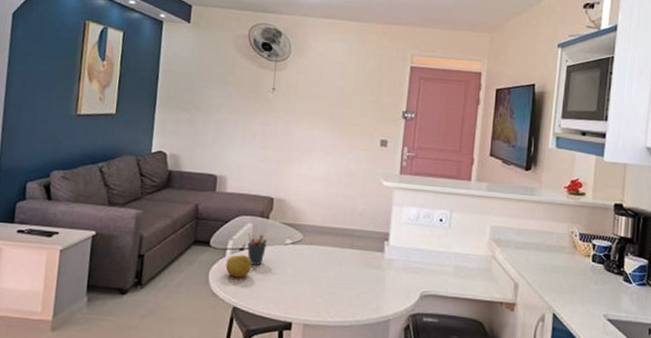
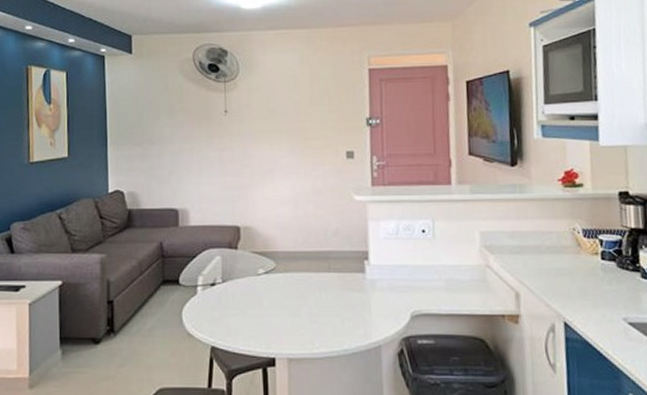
apple: present [225,255,252,278] -> none [198,291,226,315]
pen holder: present [247,232,267,265] -> none [217,265,238,300]

